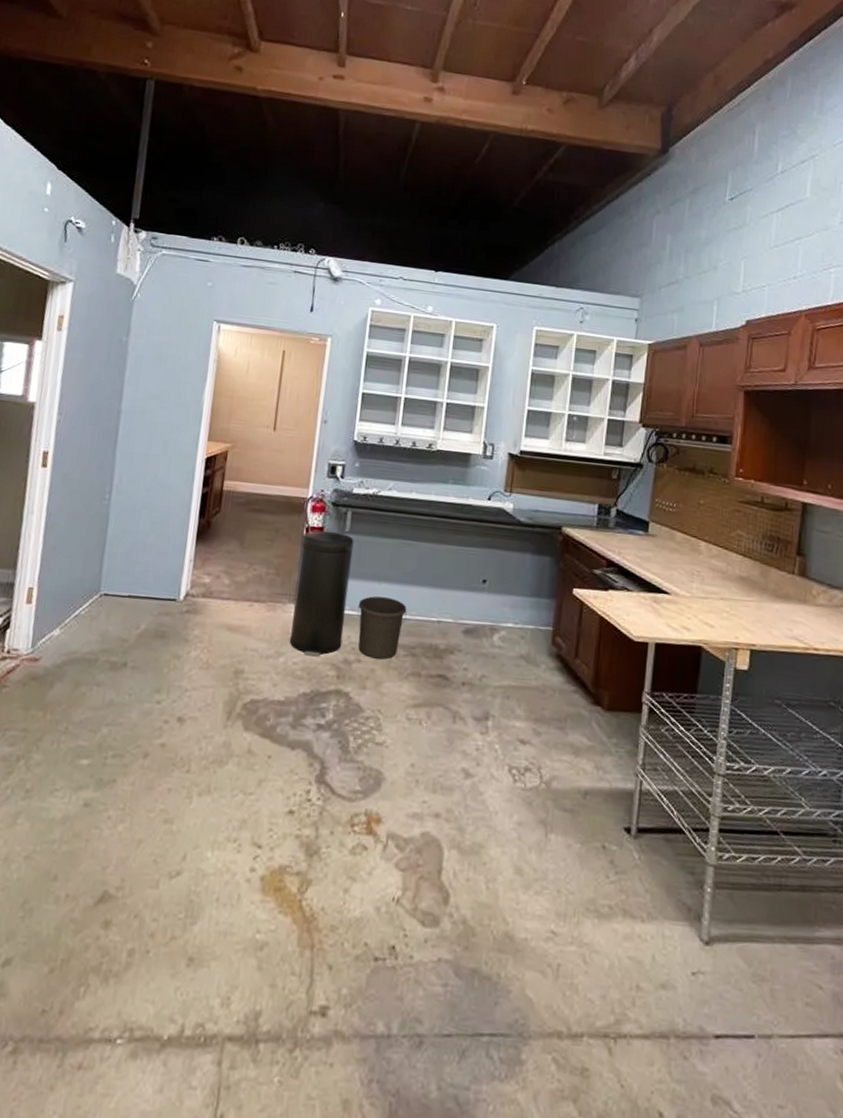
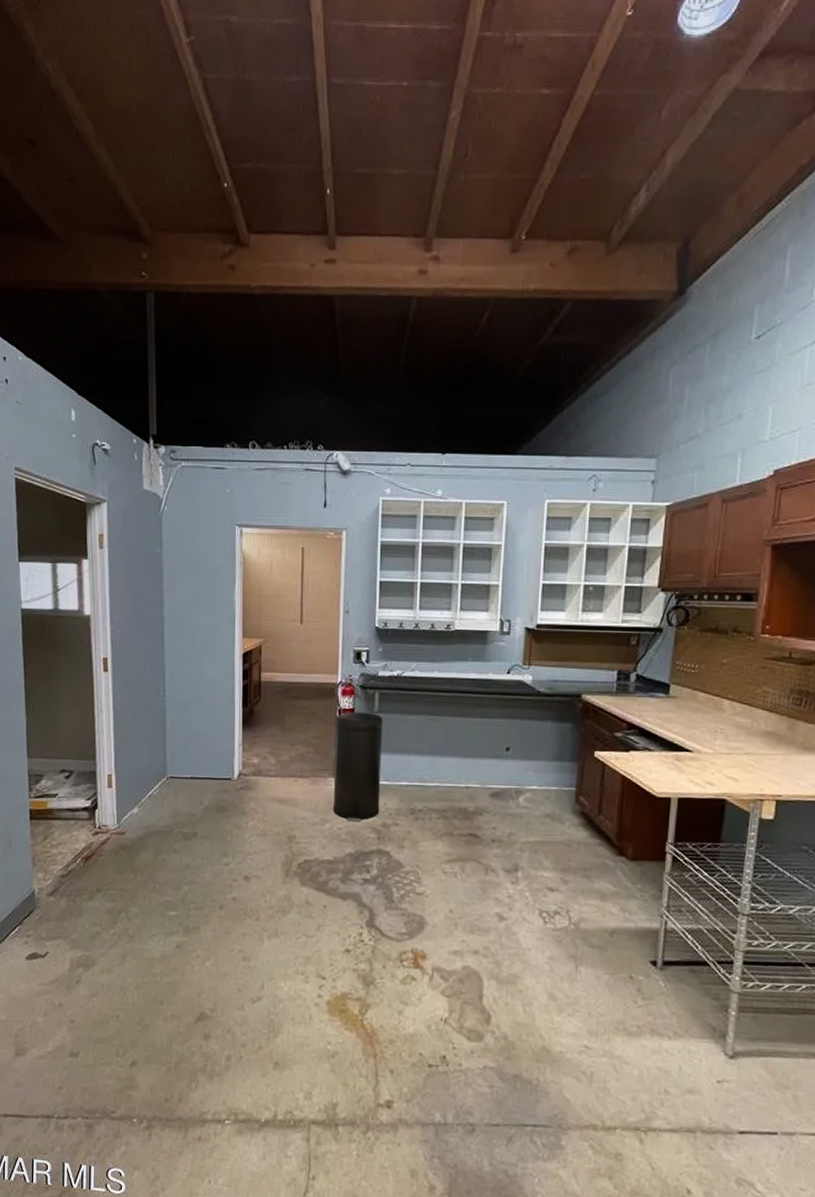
bucket: present [357,596,407,660] -> none [391,767,437,822]

